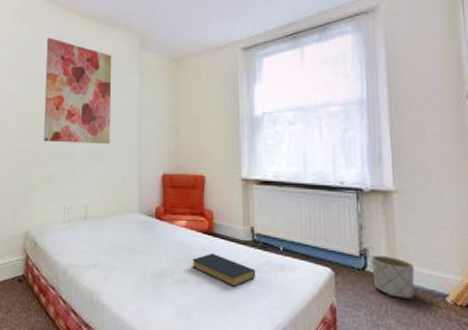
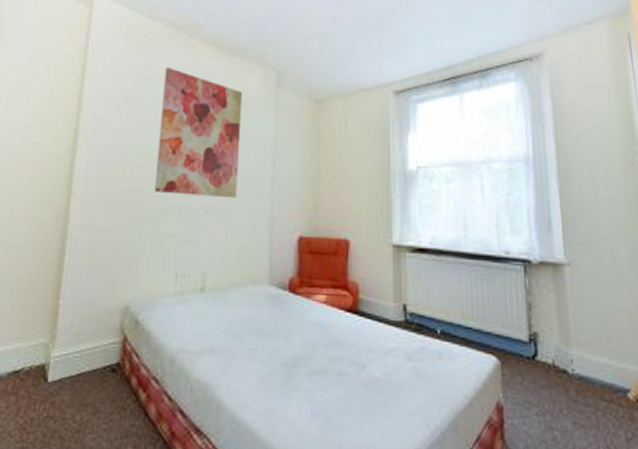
hardback book: present [192,253,256,287] -> none [332,336,409,379]
planter: present [371,254,415,299] -> none [542,340,592,395]

